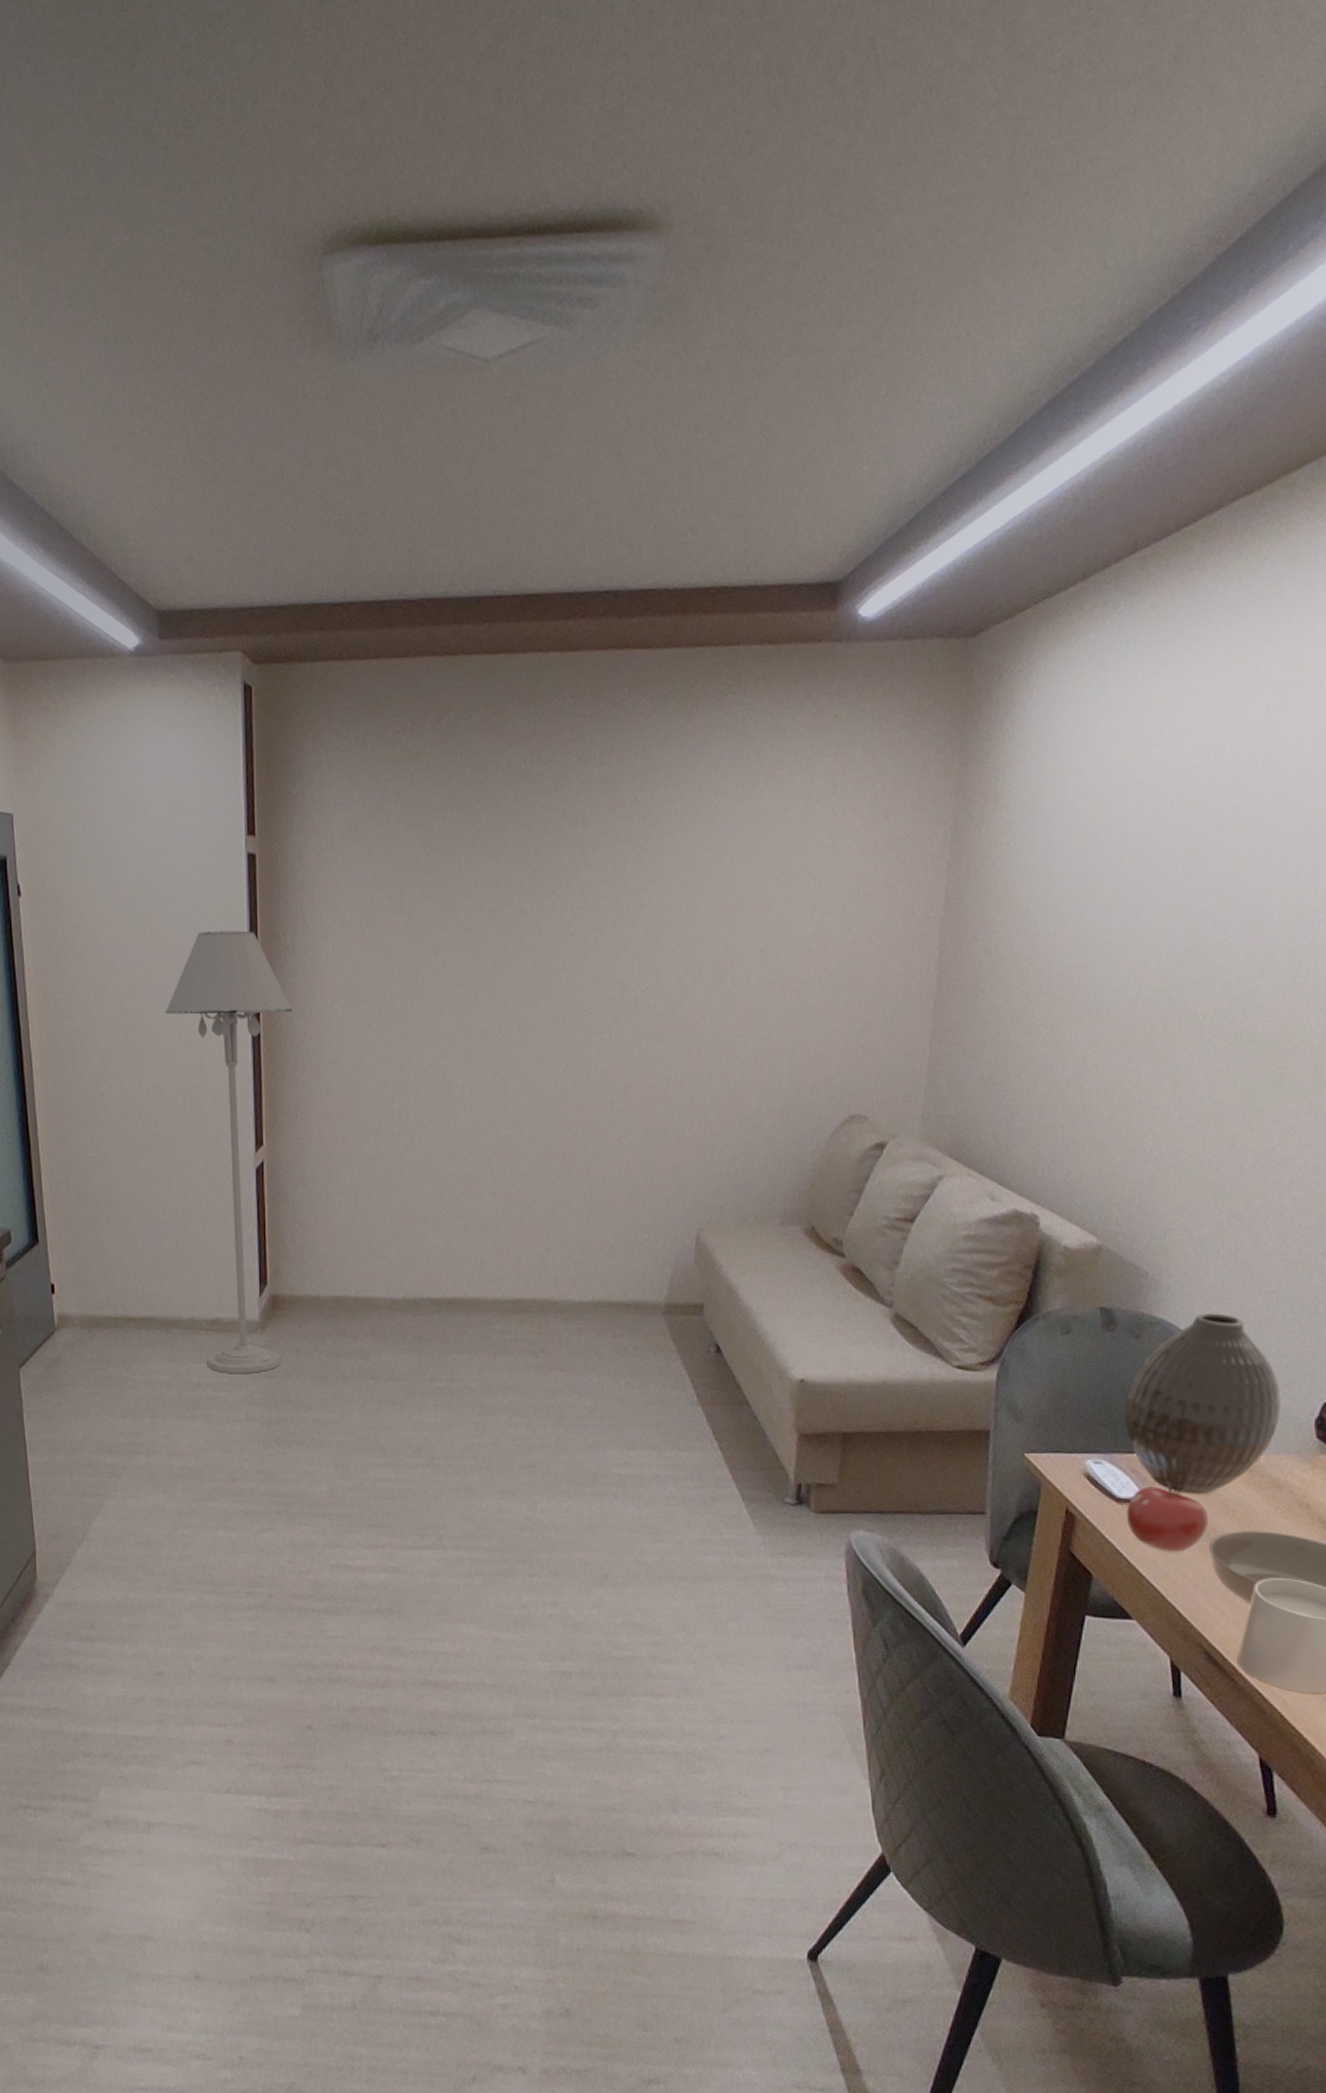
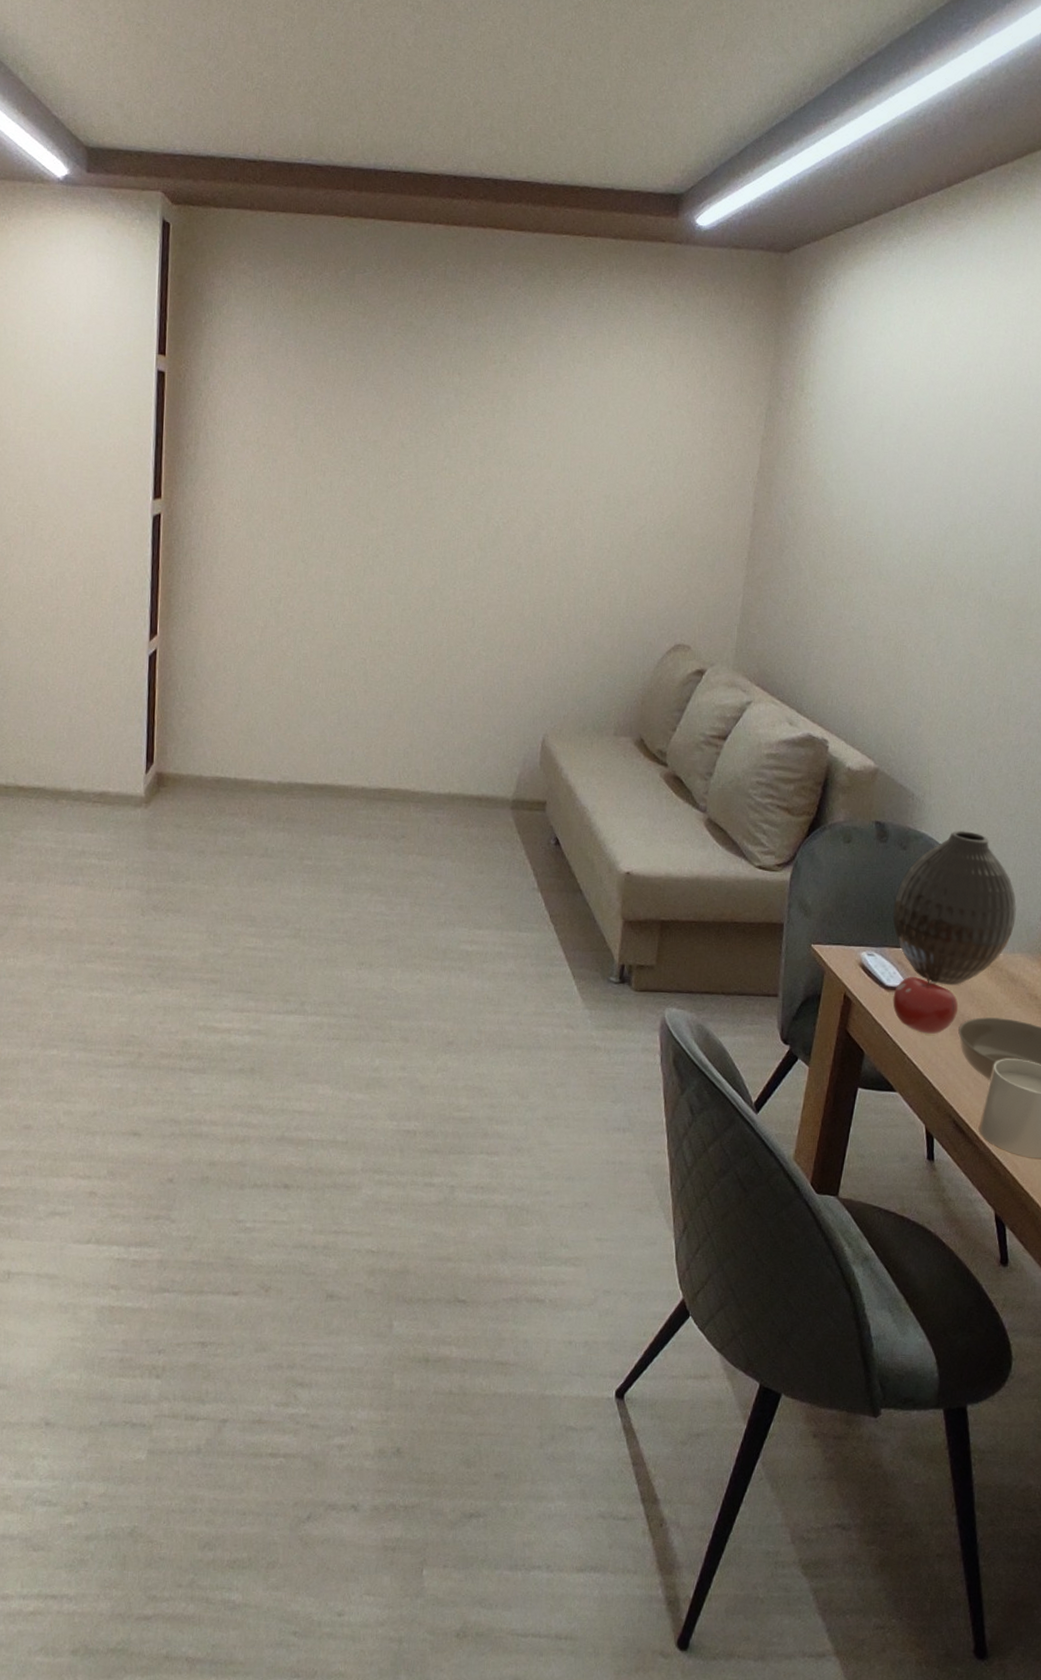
floor lamp: present [165,930,294,1374] -> none [71,436,192,845]

